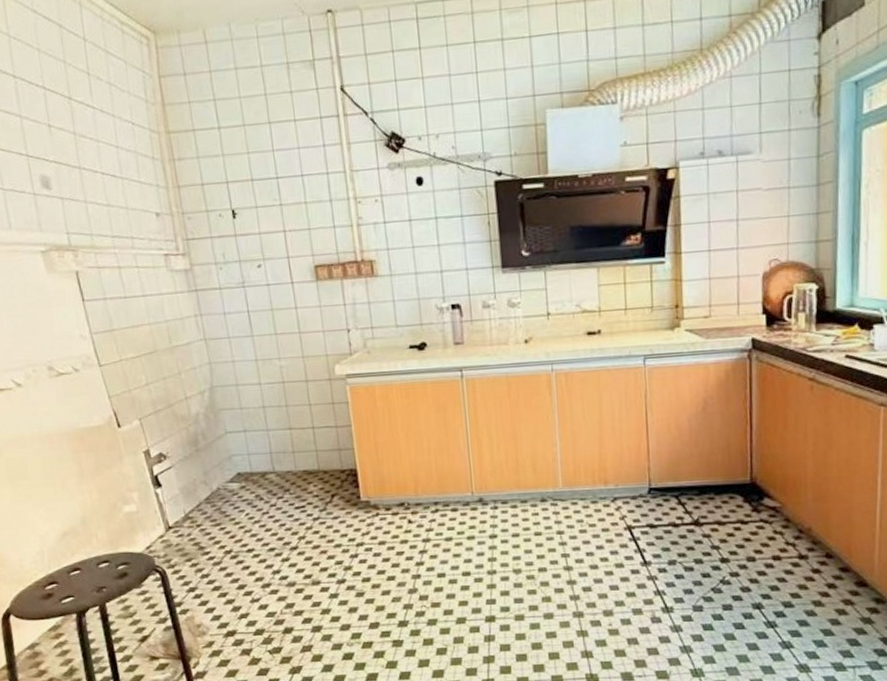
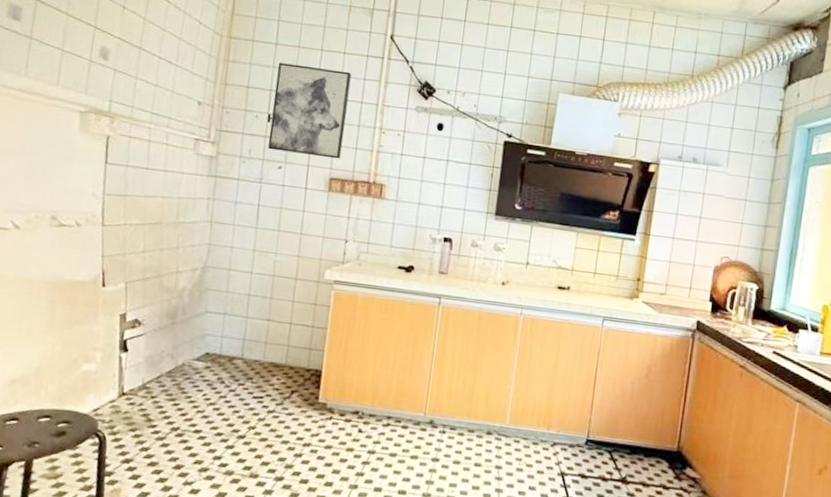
wall art: none [227,141,320,249] -> present [267,62,352,159]

